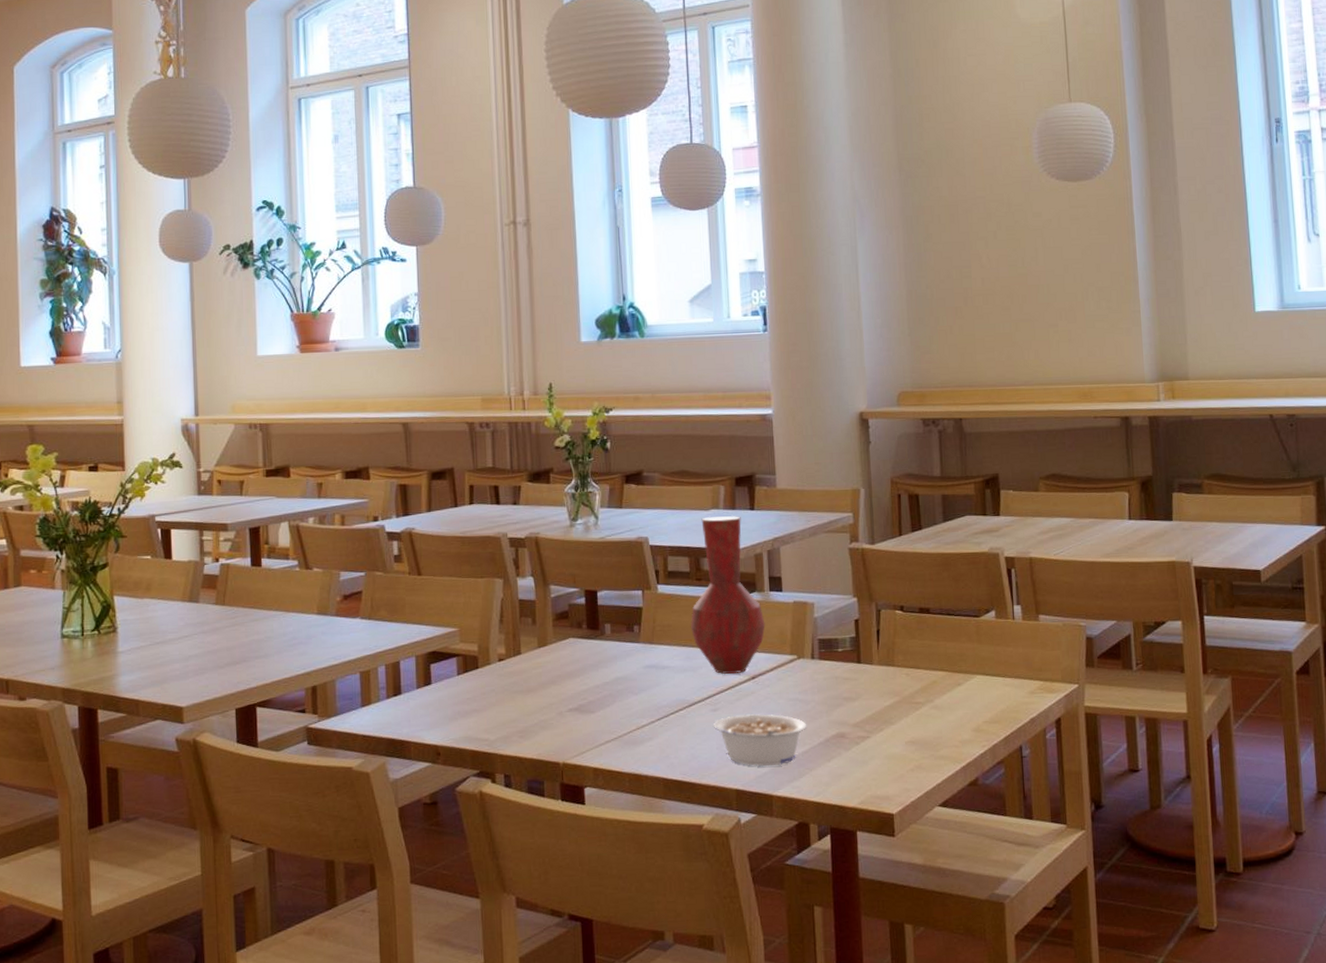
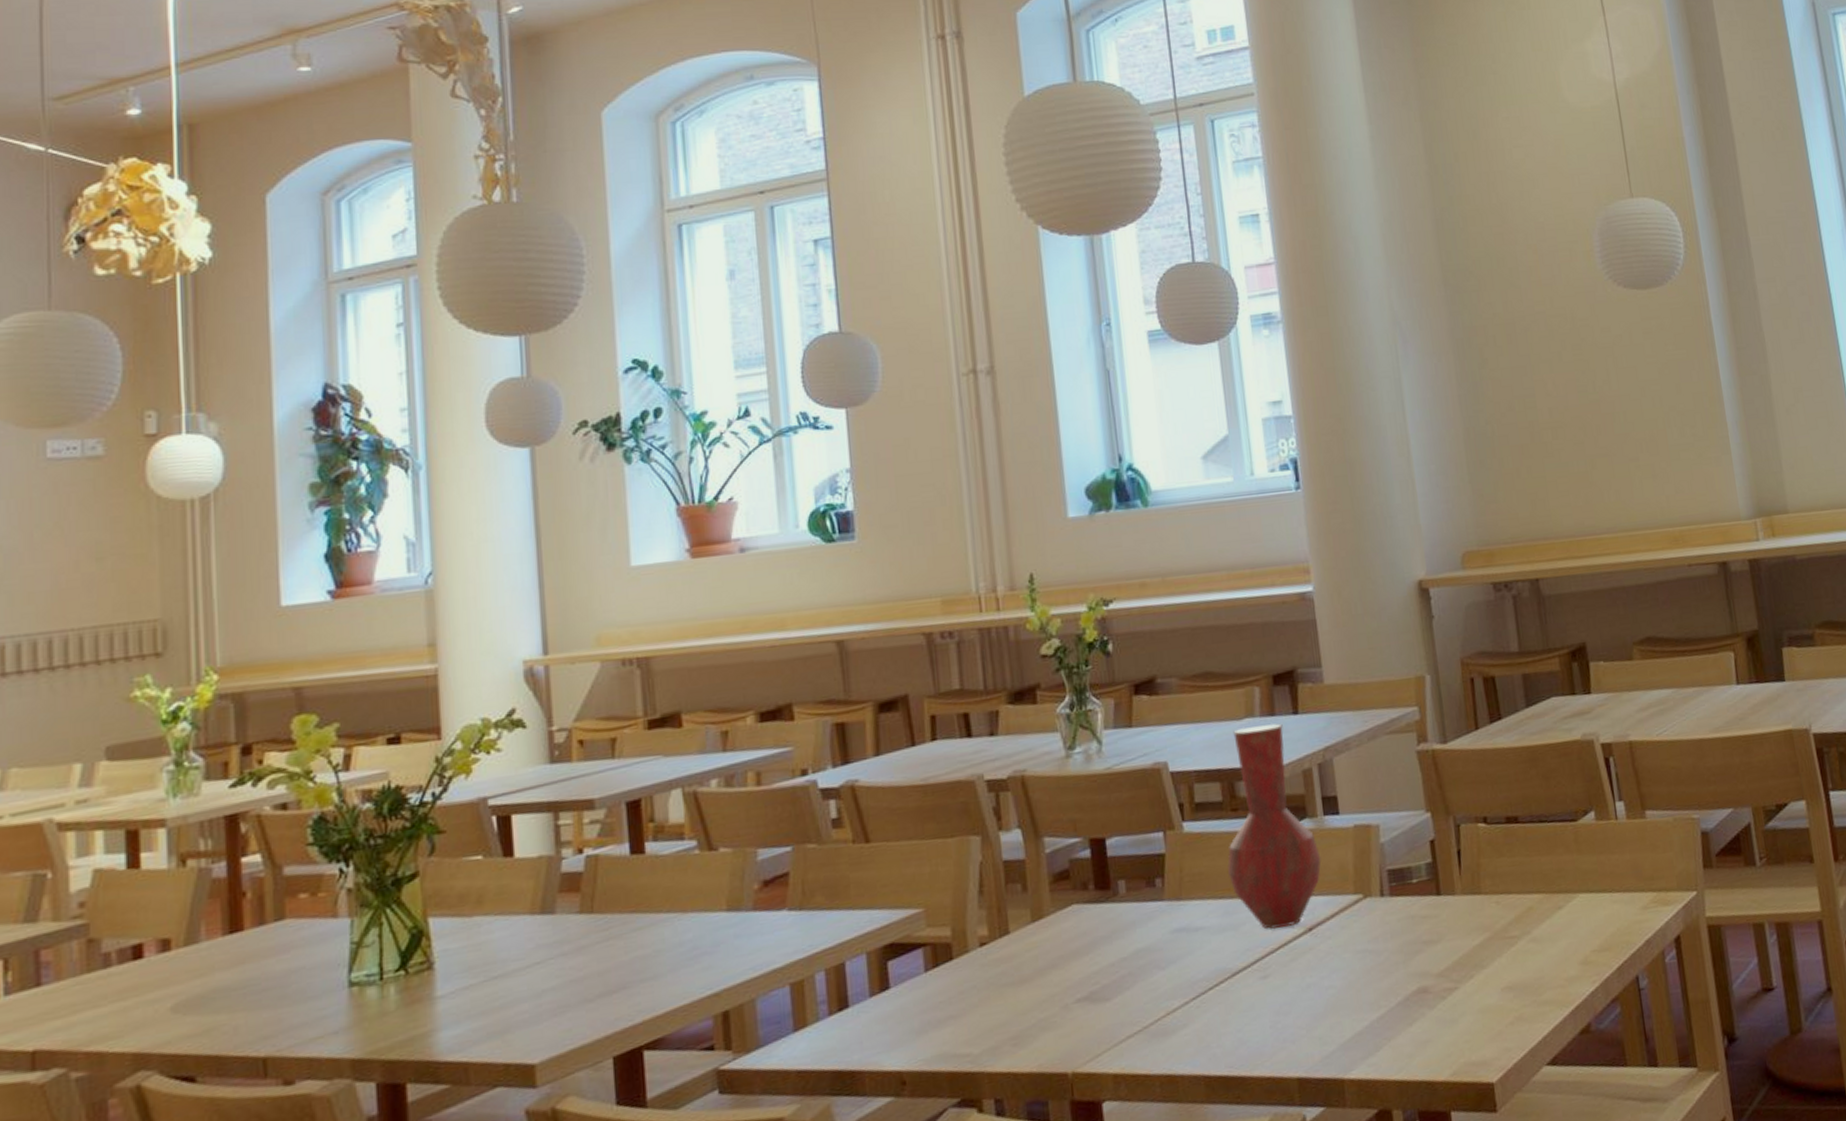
legume: present [714,714,807,767] -> none [1264,973,1381,1045]

